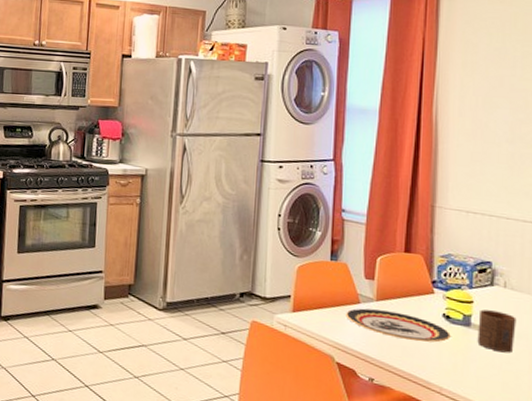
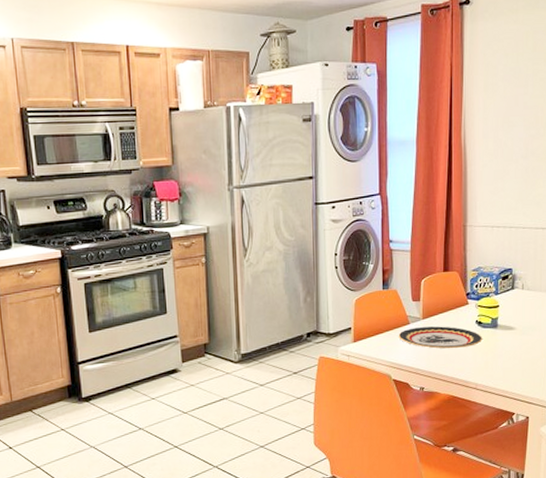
cup: present [477,309,517,354] -> none [503,310,532,345]

